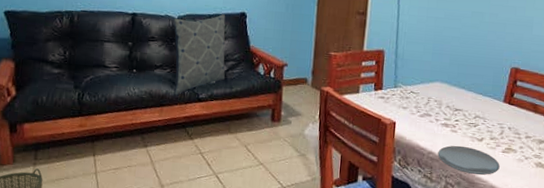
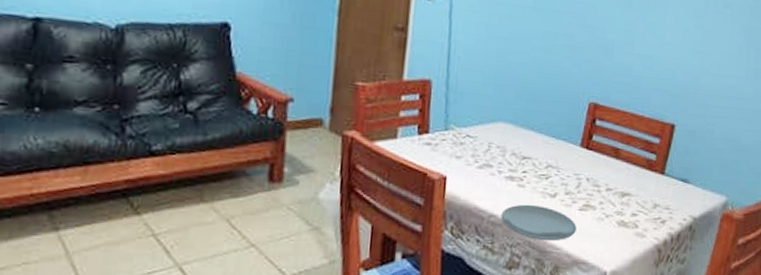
pillow: present [173,14,226,96] -> none [107,24,197,148]

